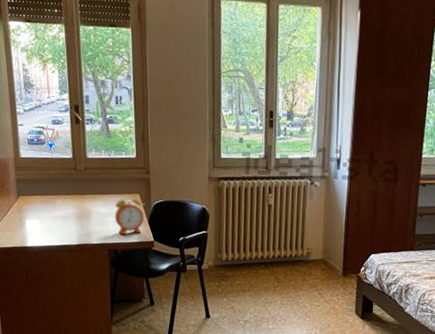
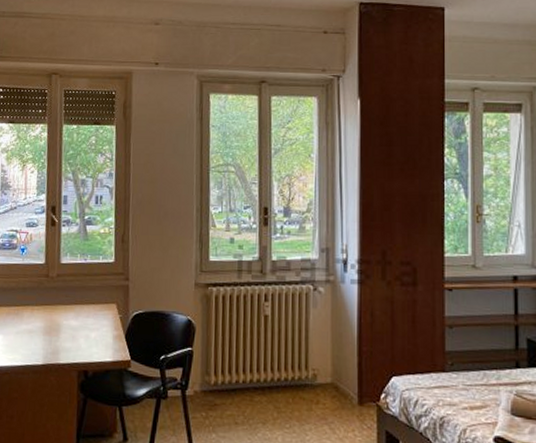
alarm clock: present [114,193,144,235] -> none [86,303,121,353]

